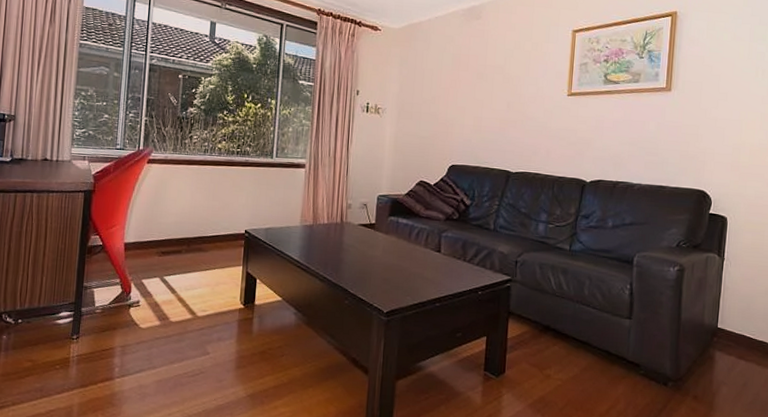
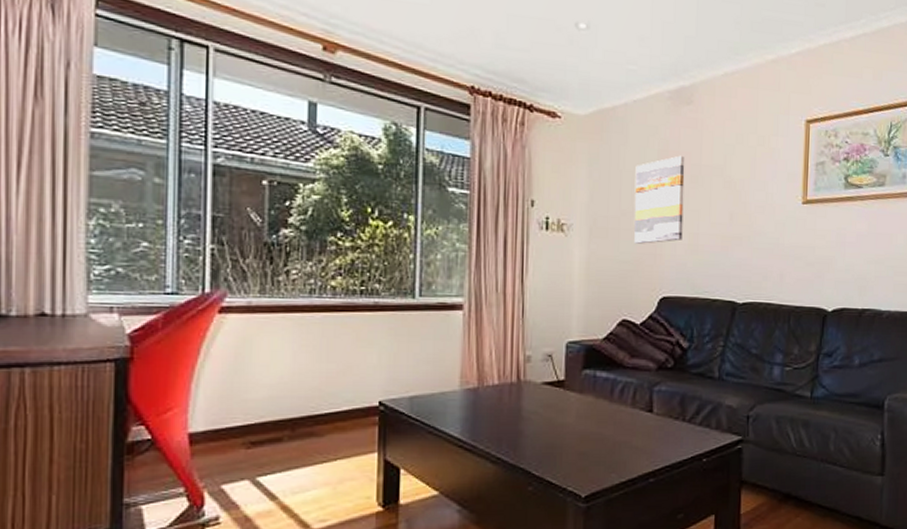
wall art: none [432,58,474,124] -> present [634,155,685,244]

